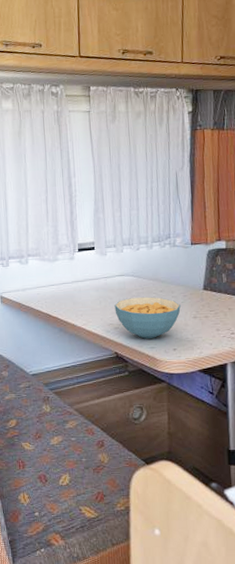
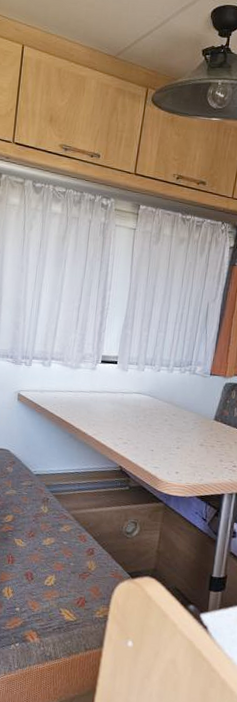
cereal bowl: present [114,297,181,339] -> none [126,416,190,459]

